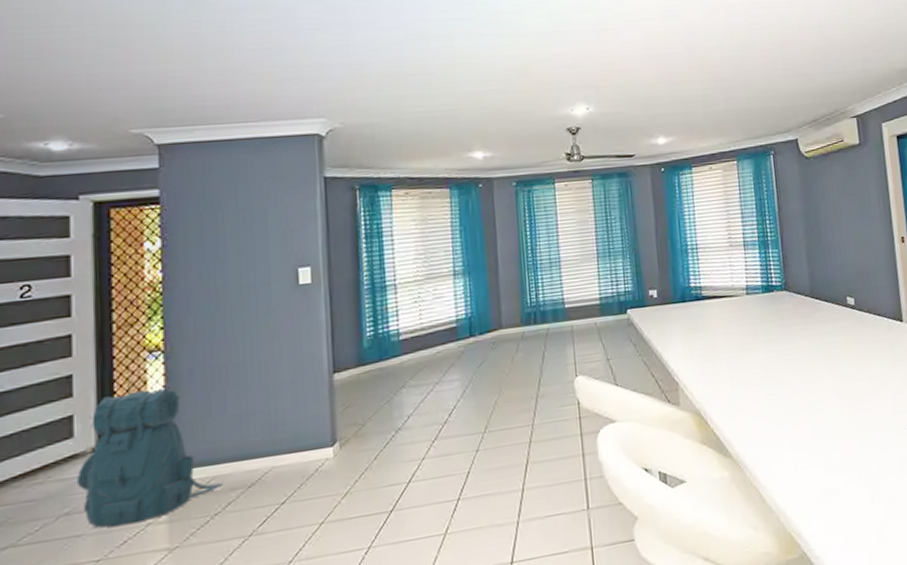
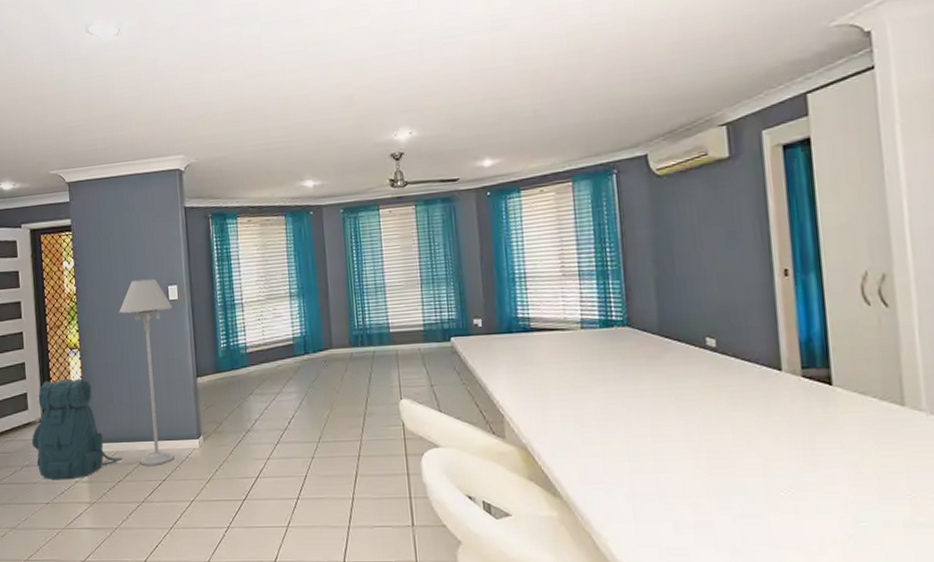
floor lamp: none [225,259,303,490] -> present [118,278,175,466]

